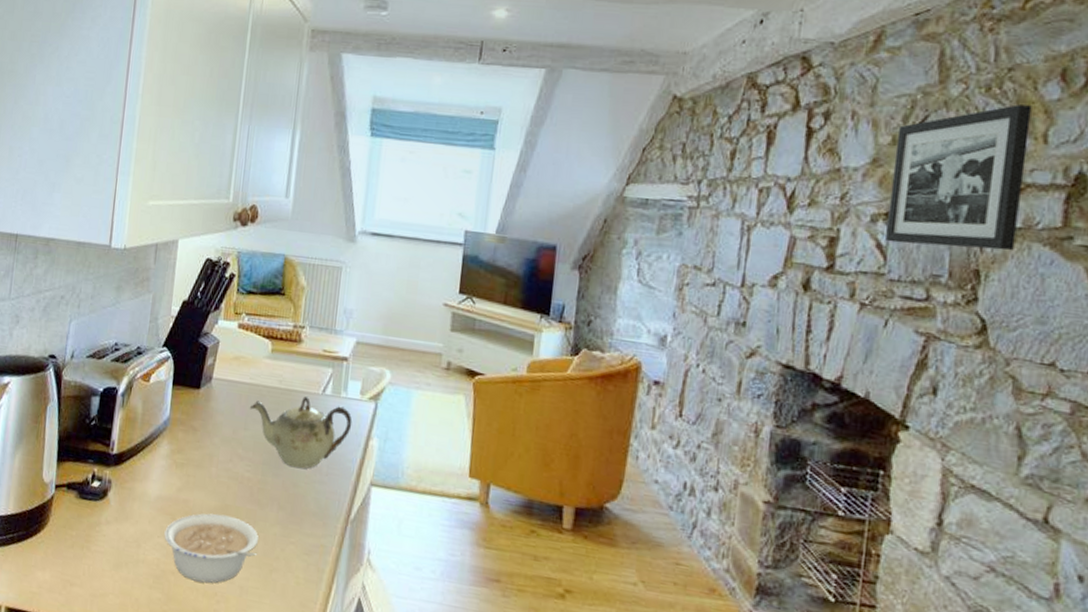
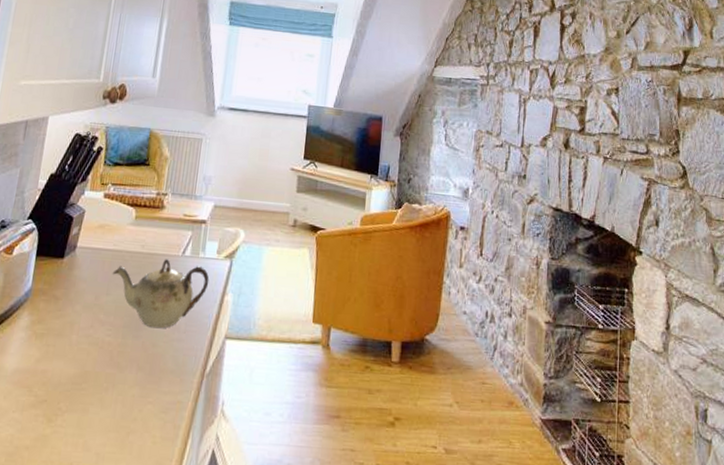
legume: present [164,513,259,584] -> none [19,381,117,455]
picture frame: present [885,104,1032,251] -> none [617,10,702,115]

